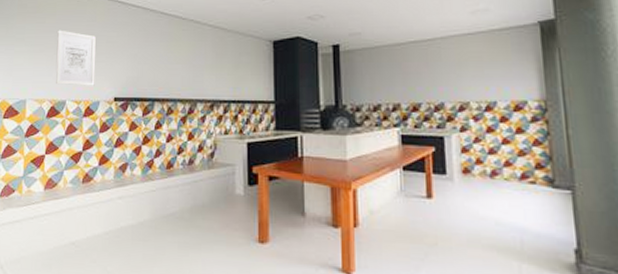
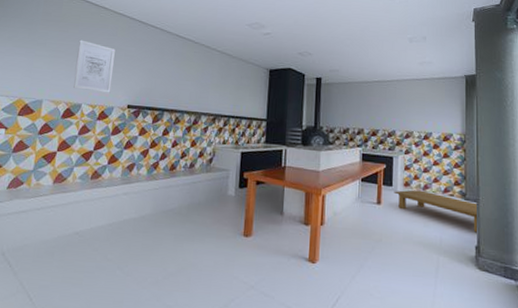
coffee table: none [449,177,575,232] -> present [394,190,477,233]

